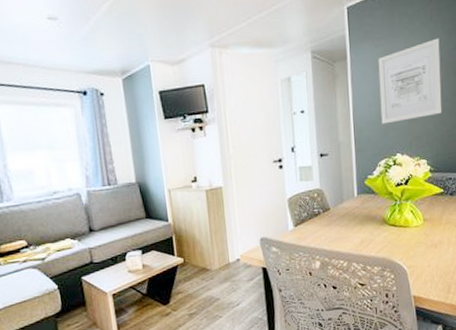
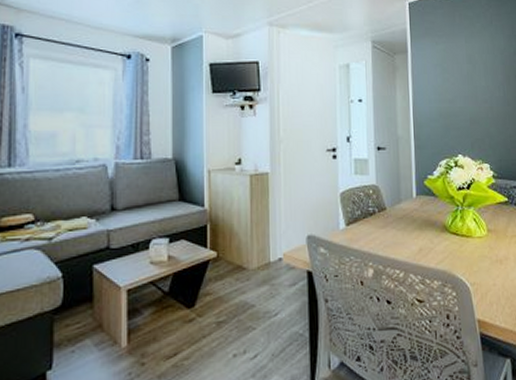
wall art: present [378,38,442,125] -> none [439,42,505,122]

